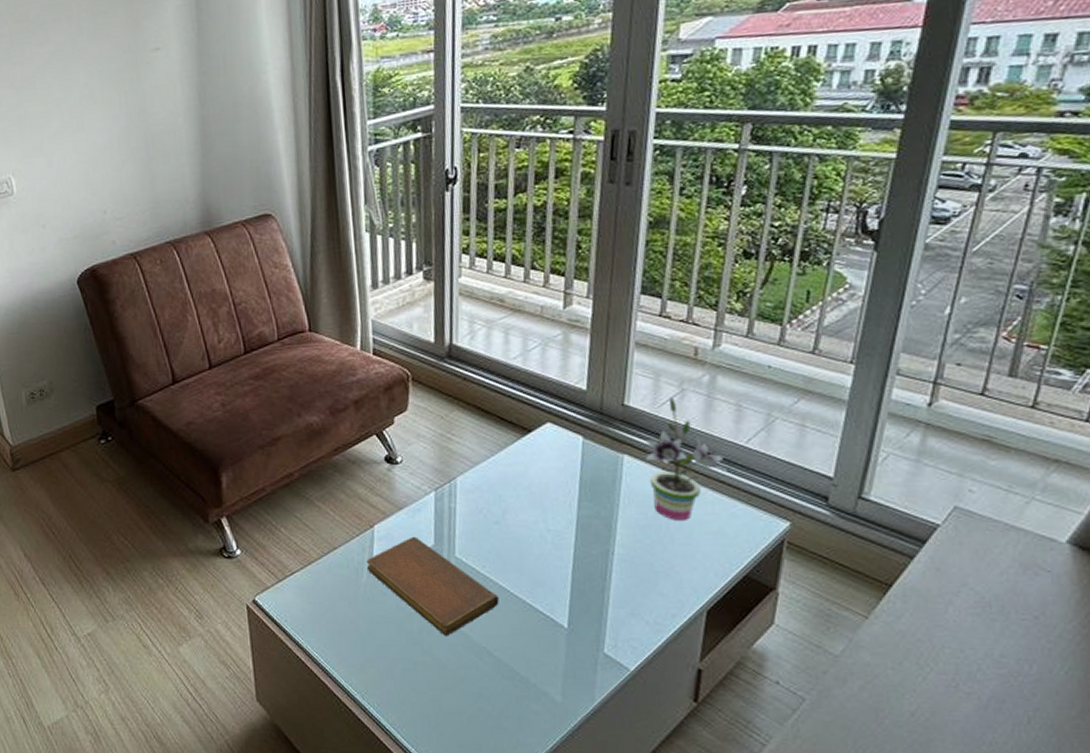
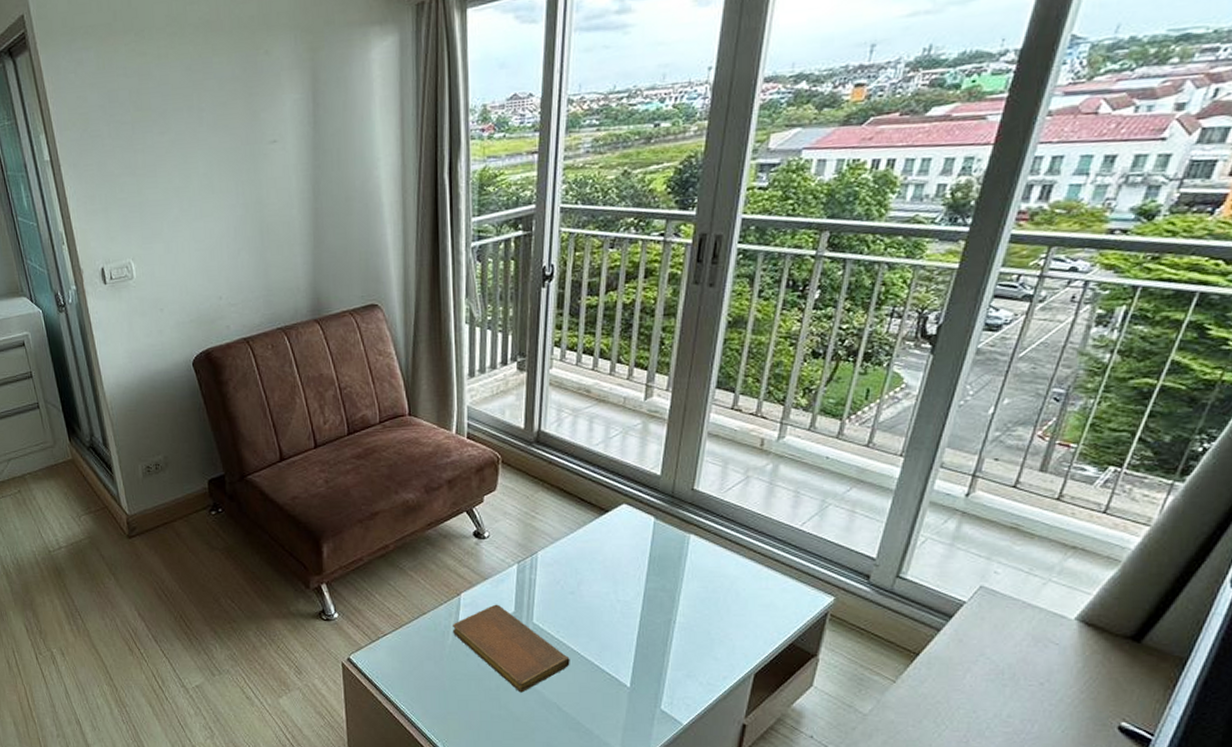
potted plant: present [645,397,727,520] -> none [710,483,782,594]

